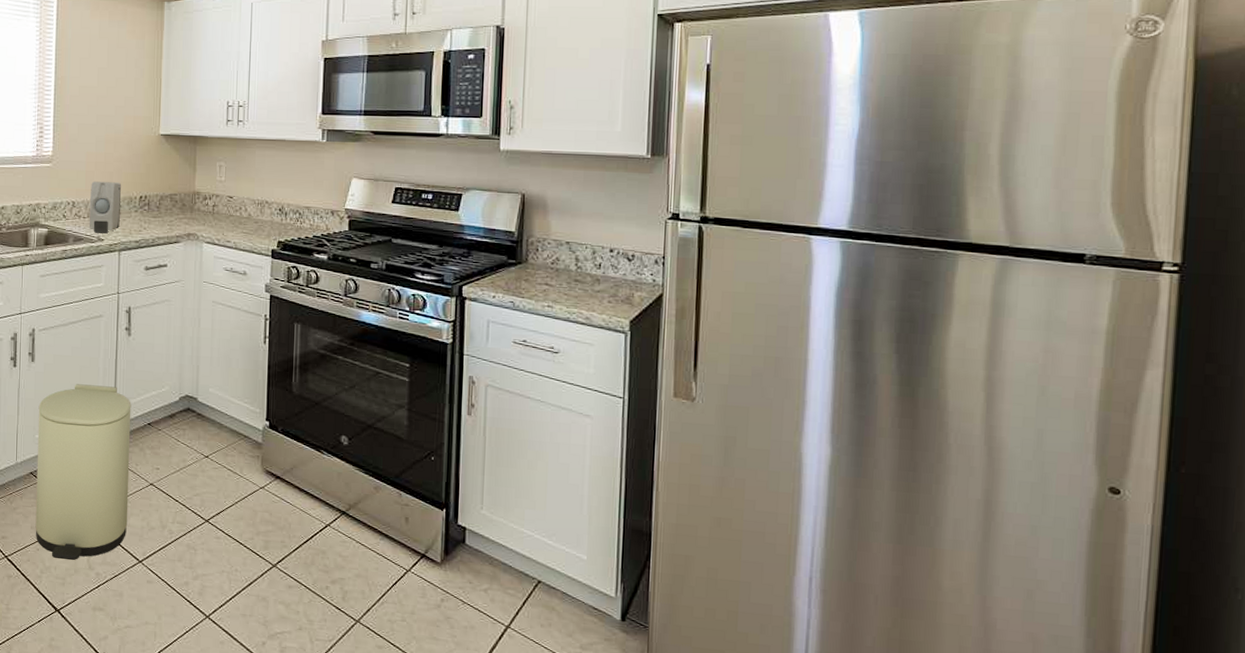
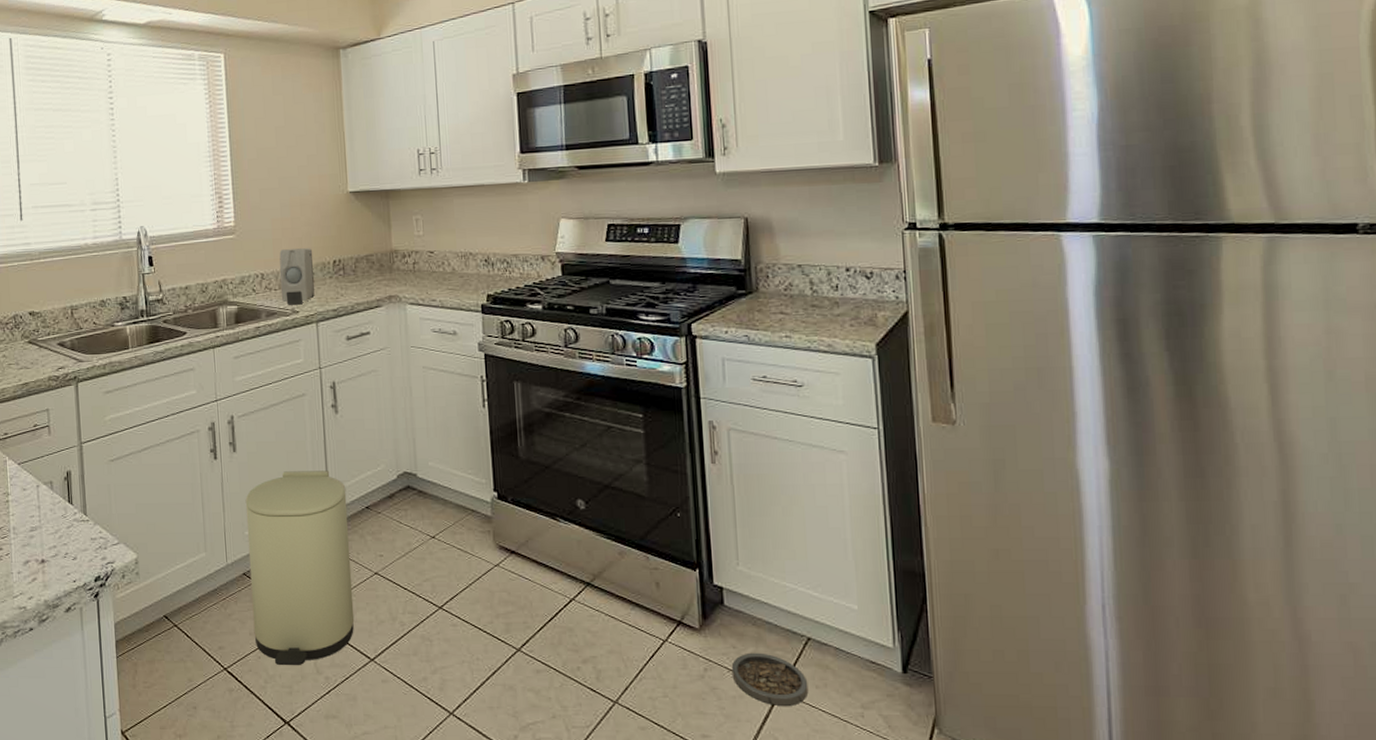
pet bowl: none [466,589,534,640] -> present [731,652,809,706]

